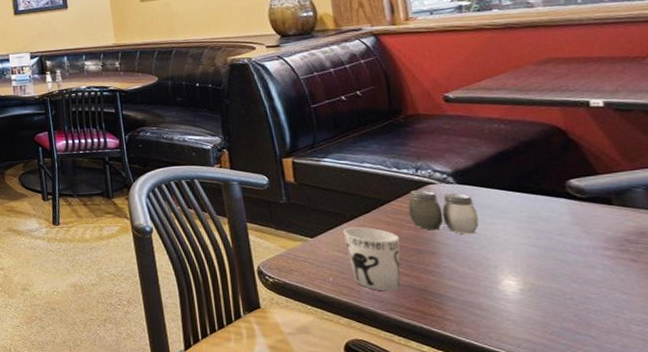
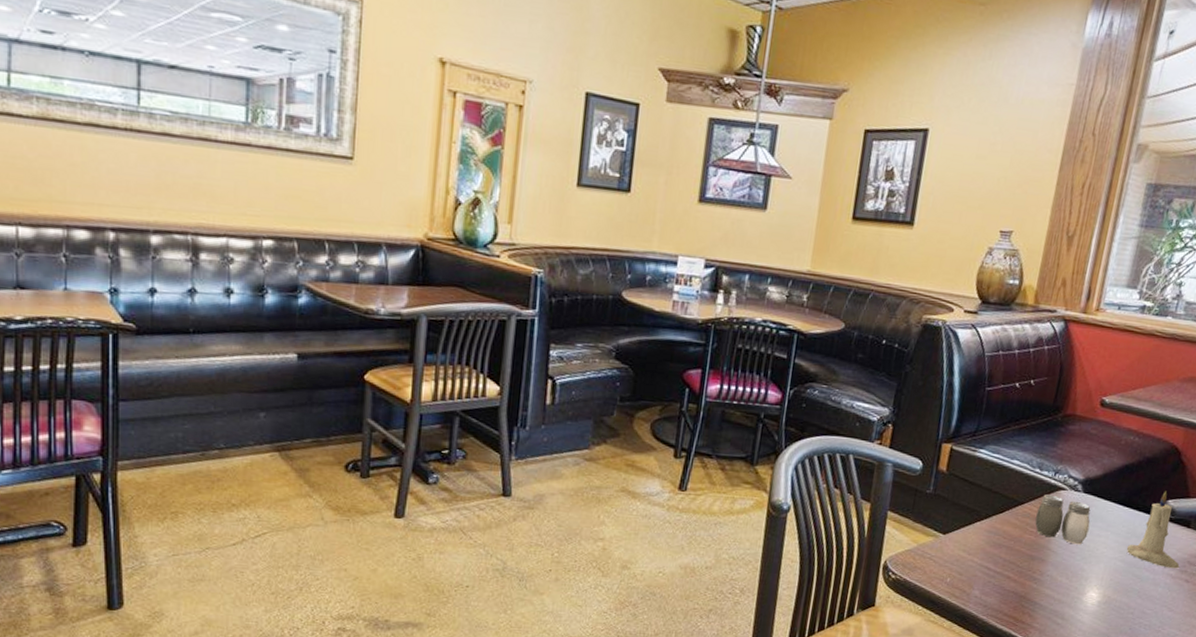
cup: present [342,227,401,291] -> none [968,527,1021,597]
candle: none [536,171,616,249] -> present [1127,491,1180,569]

